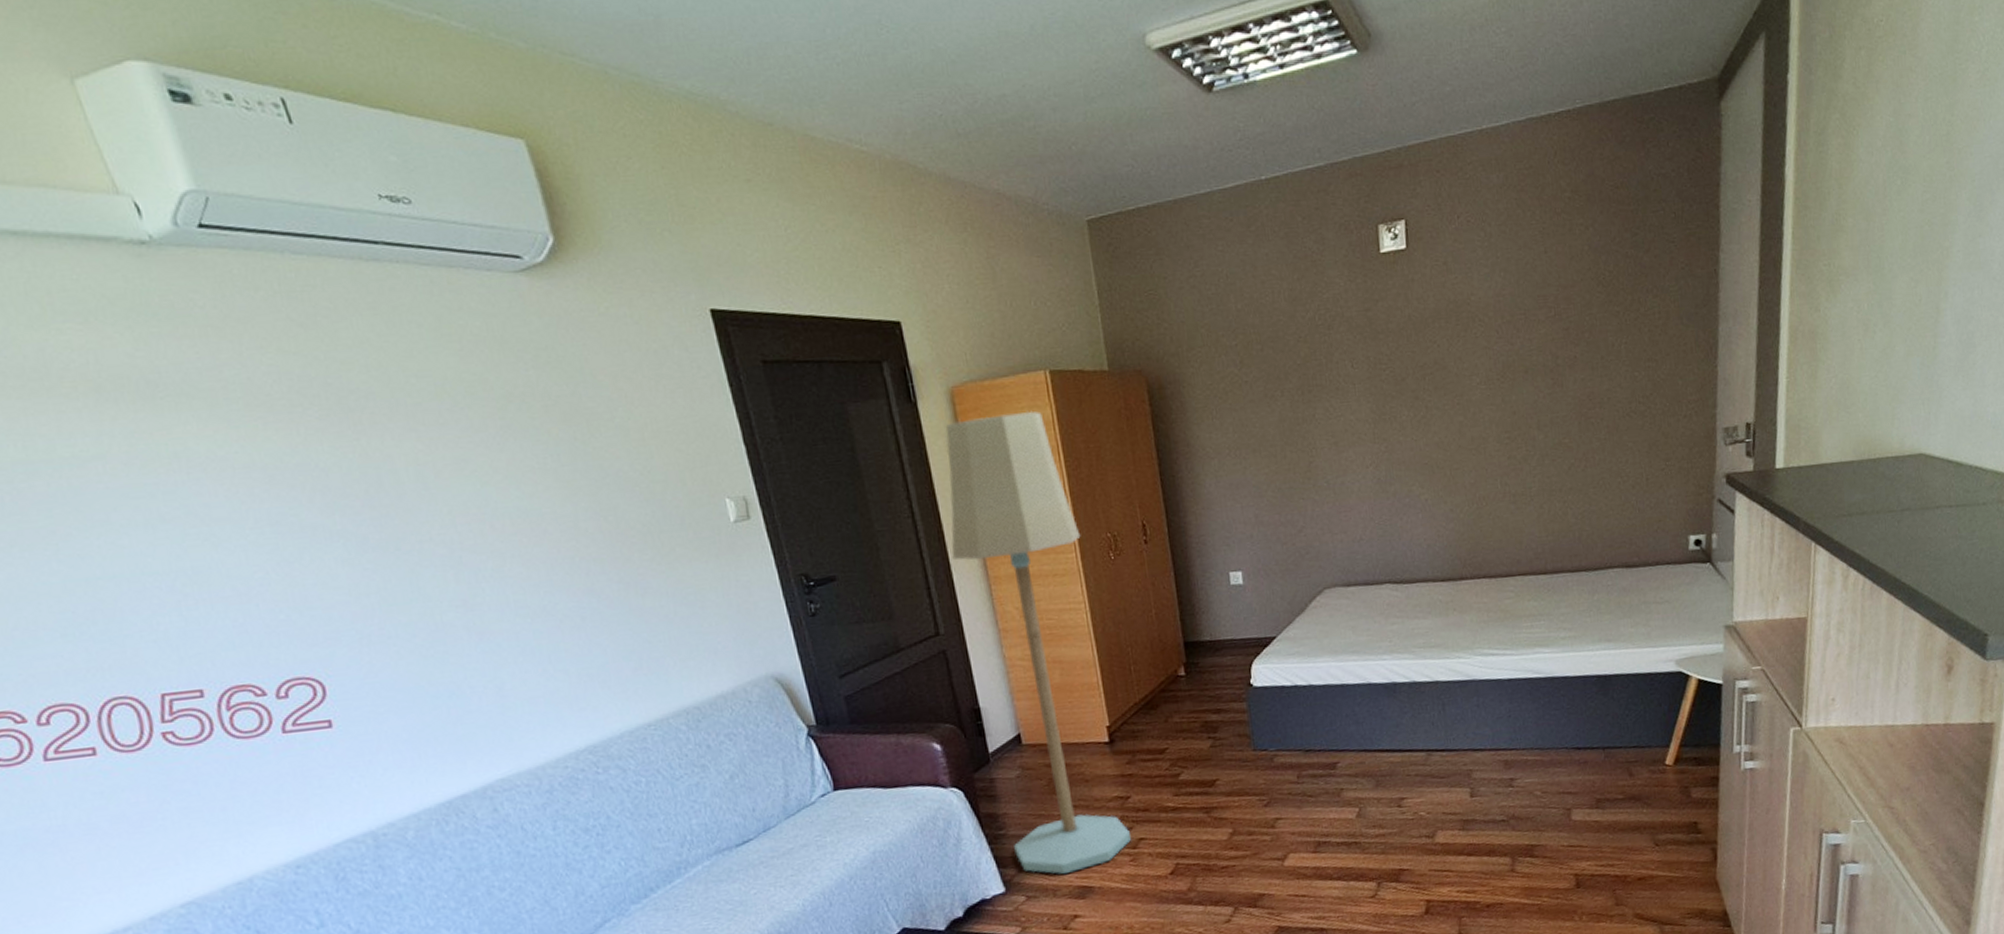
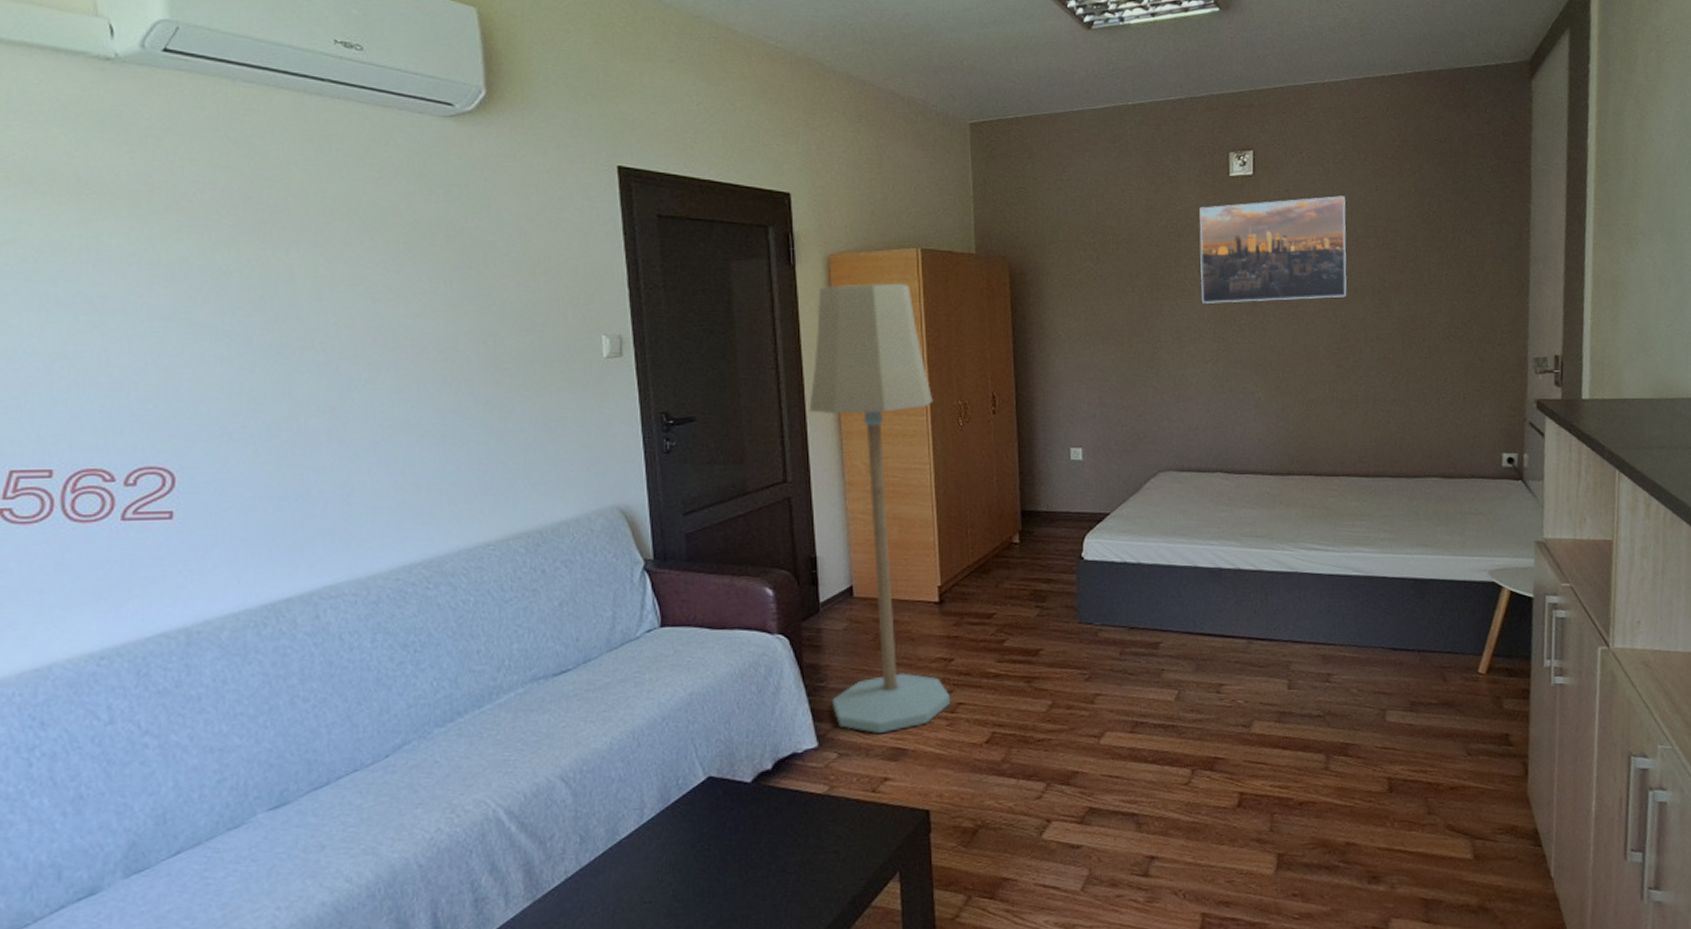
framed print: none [1349,263,1516,402] -> present [1199,196,1347,303]

